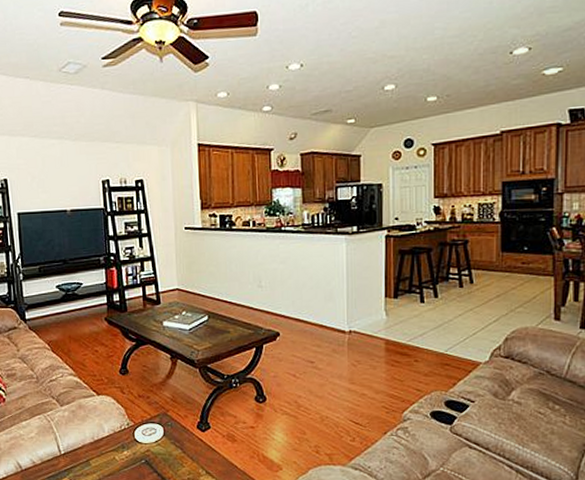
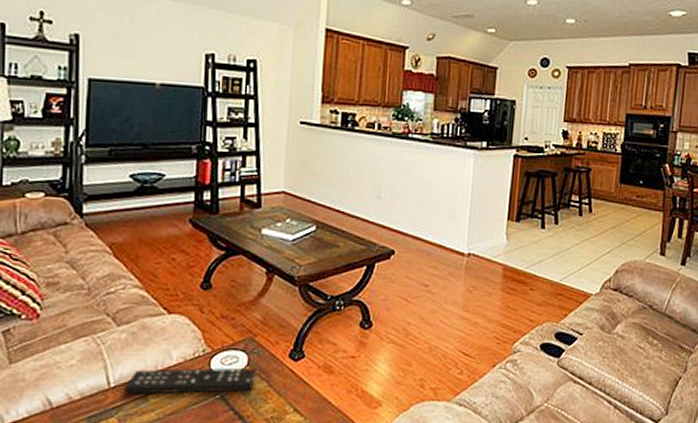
remote control: none [71,437,172,460] -> present [123,367,256,394]

